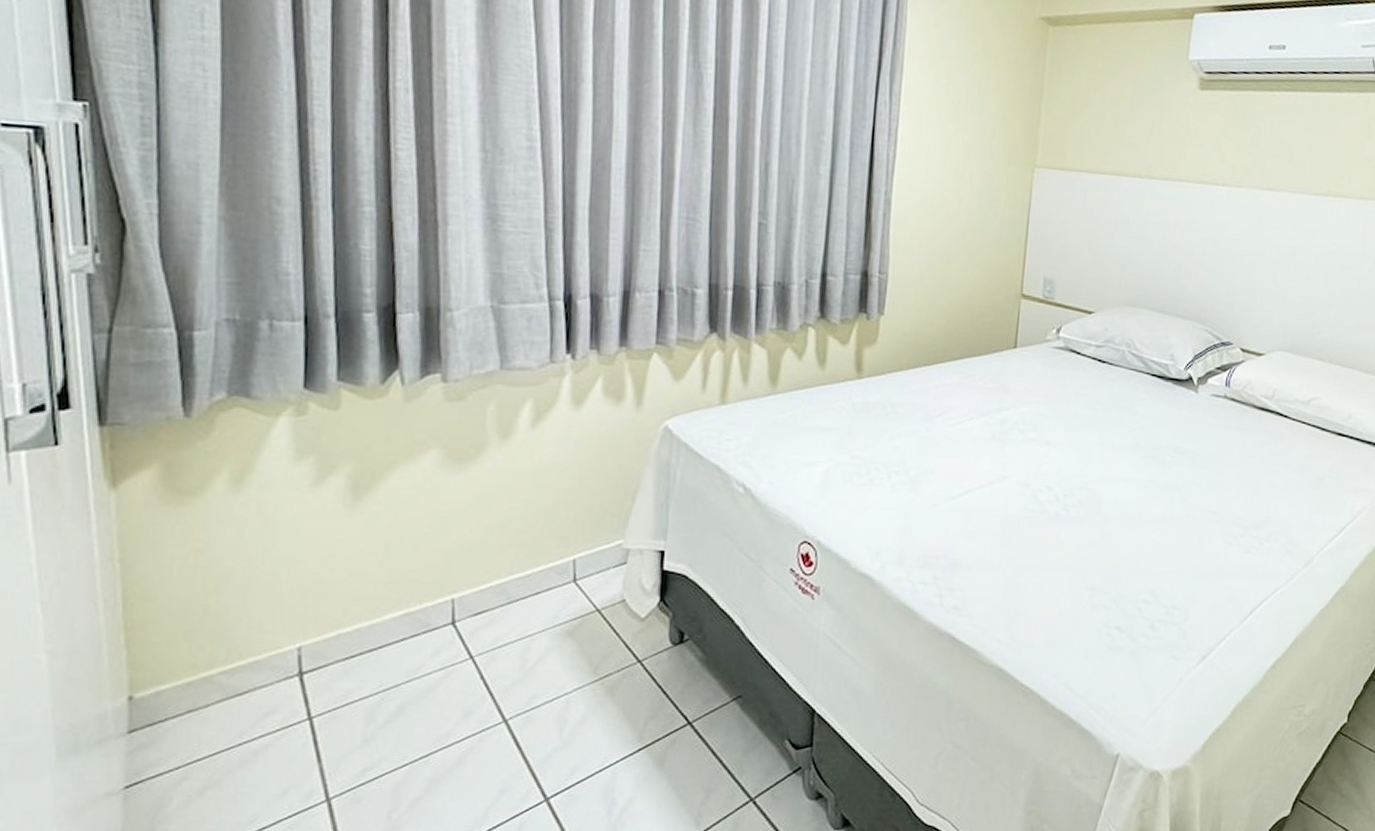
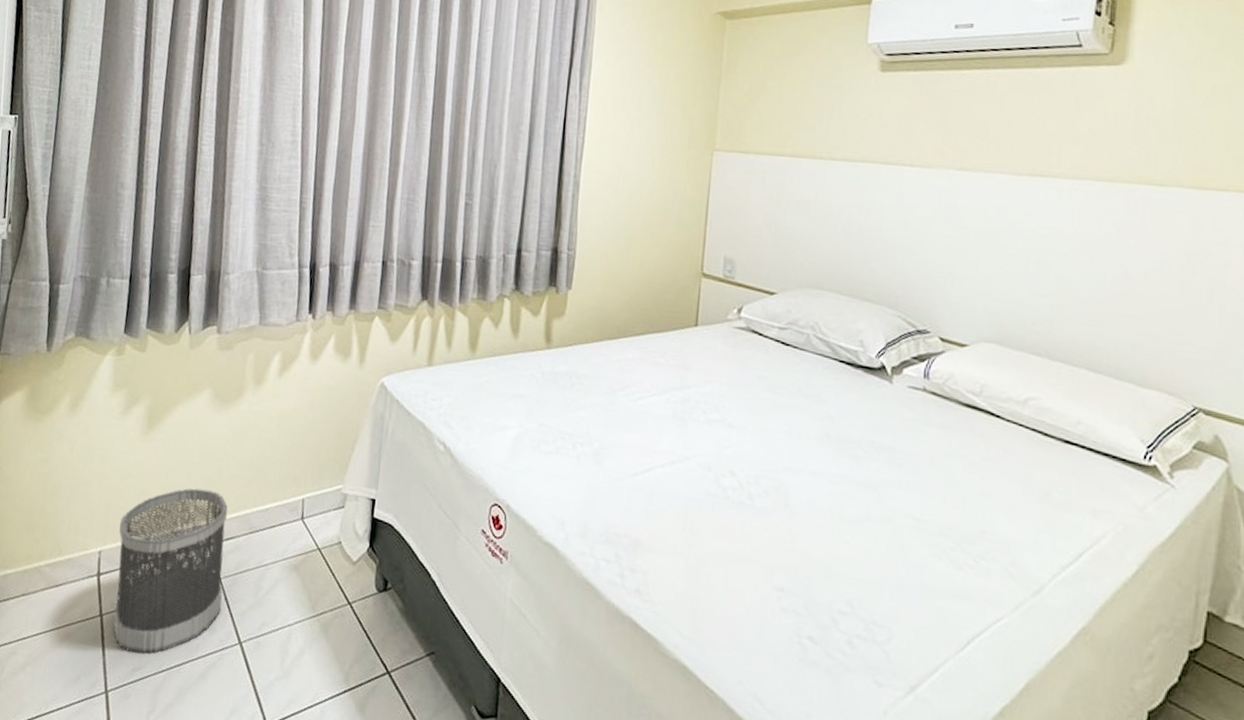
wastebasket: none [324,562,478,752] -> present [113,488,228,654]

